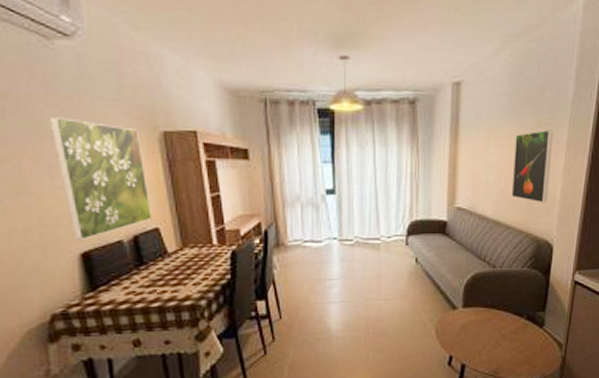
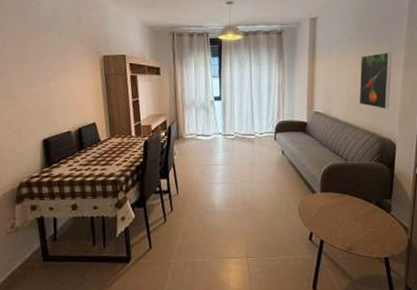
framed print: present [48,117,152,241] -> none [31,46,92,131]

